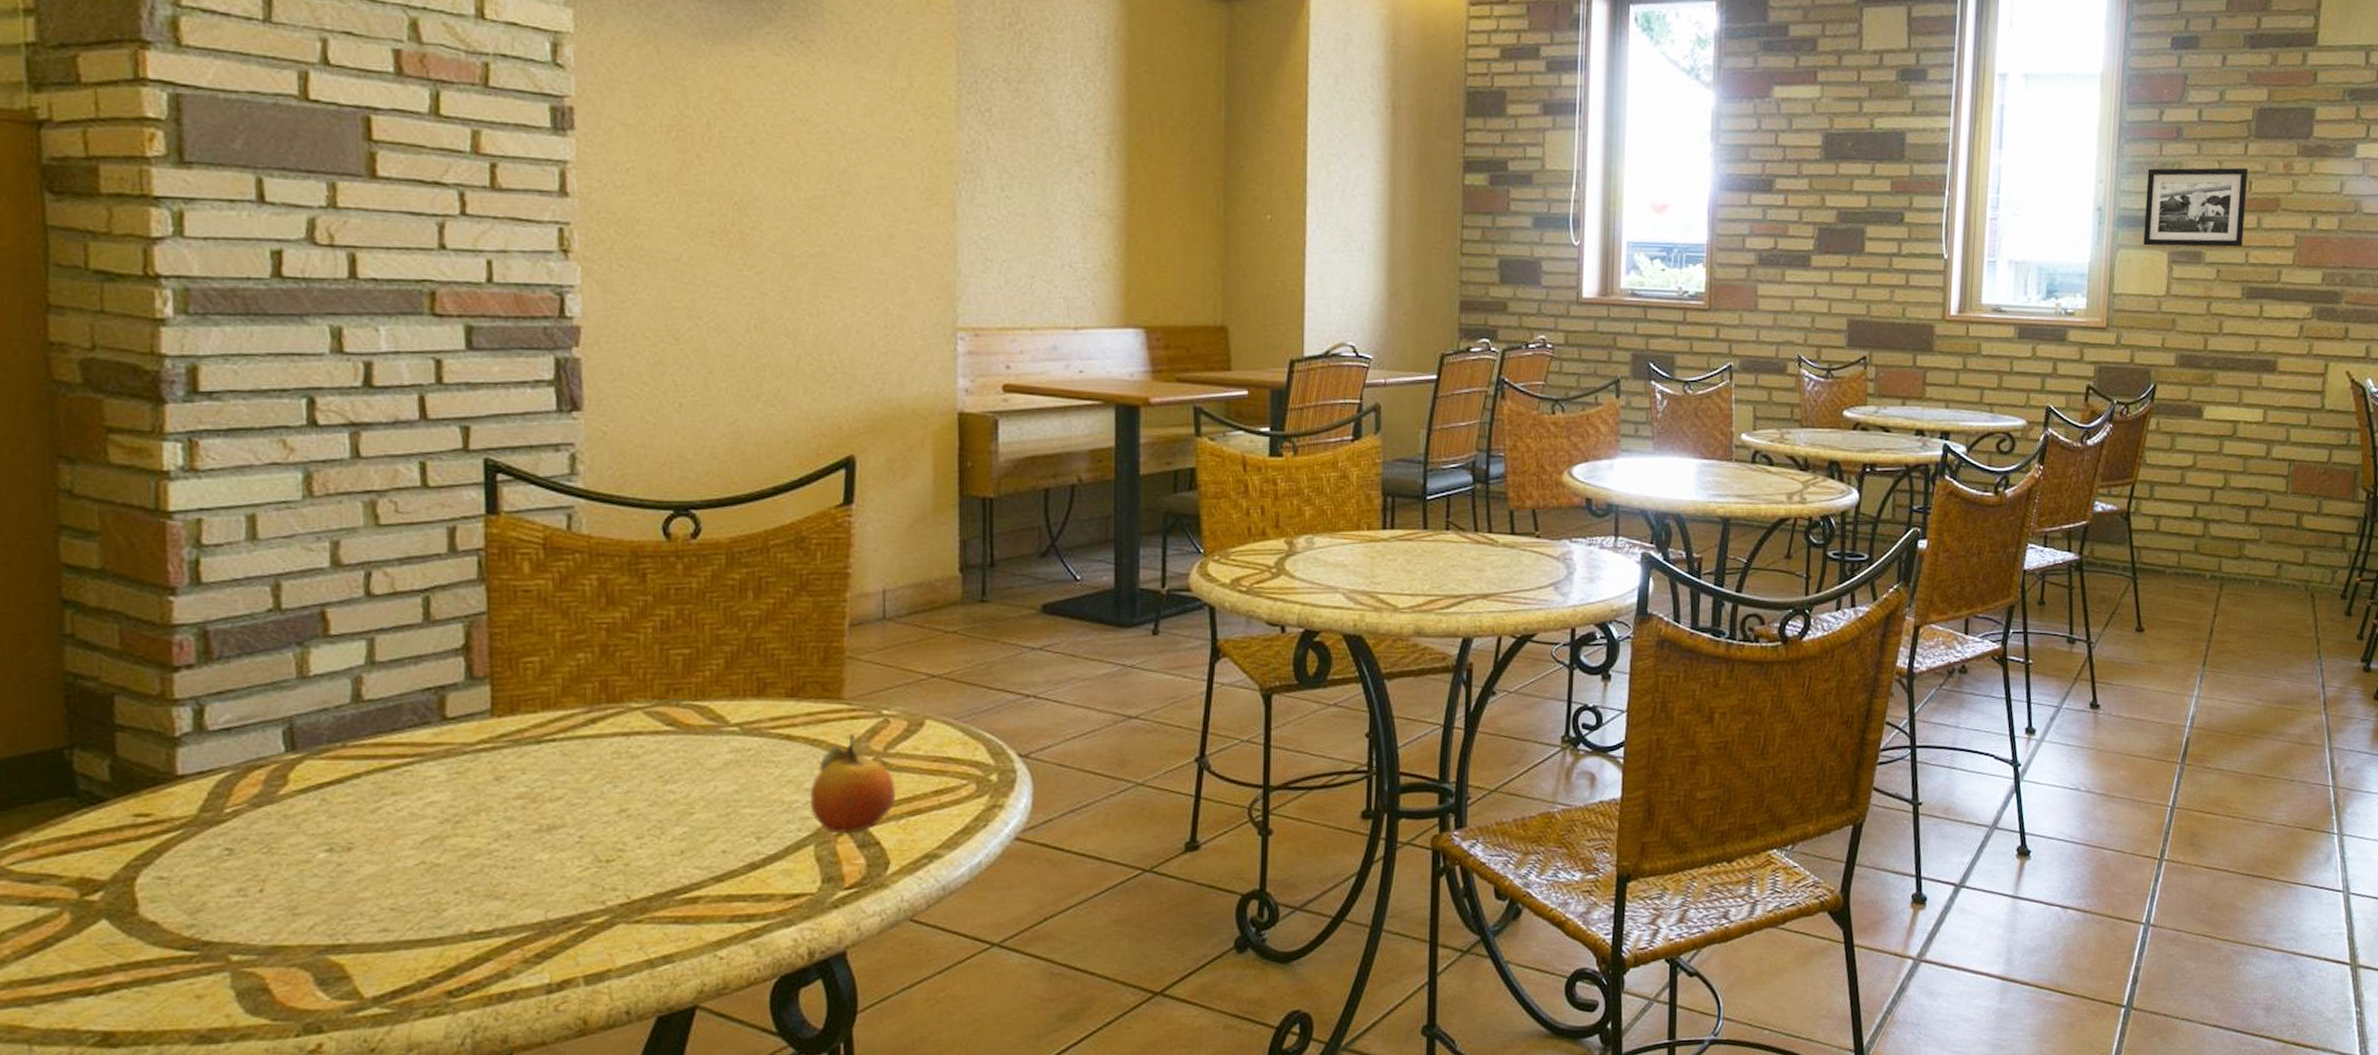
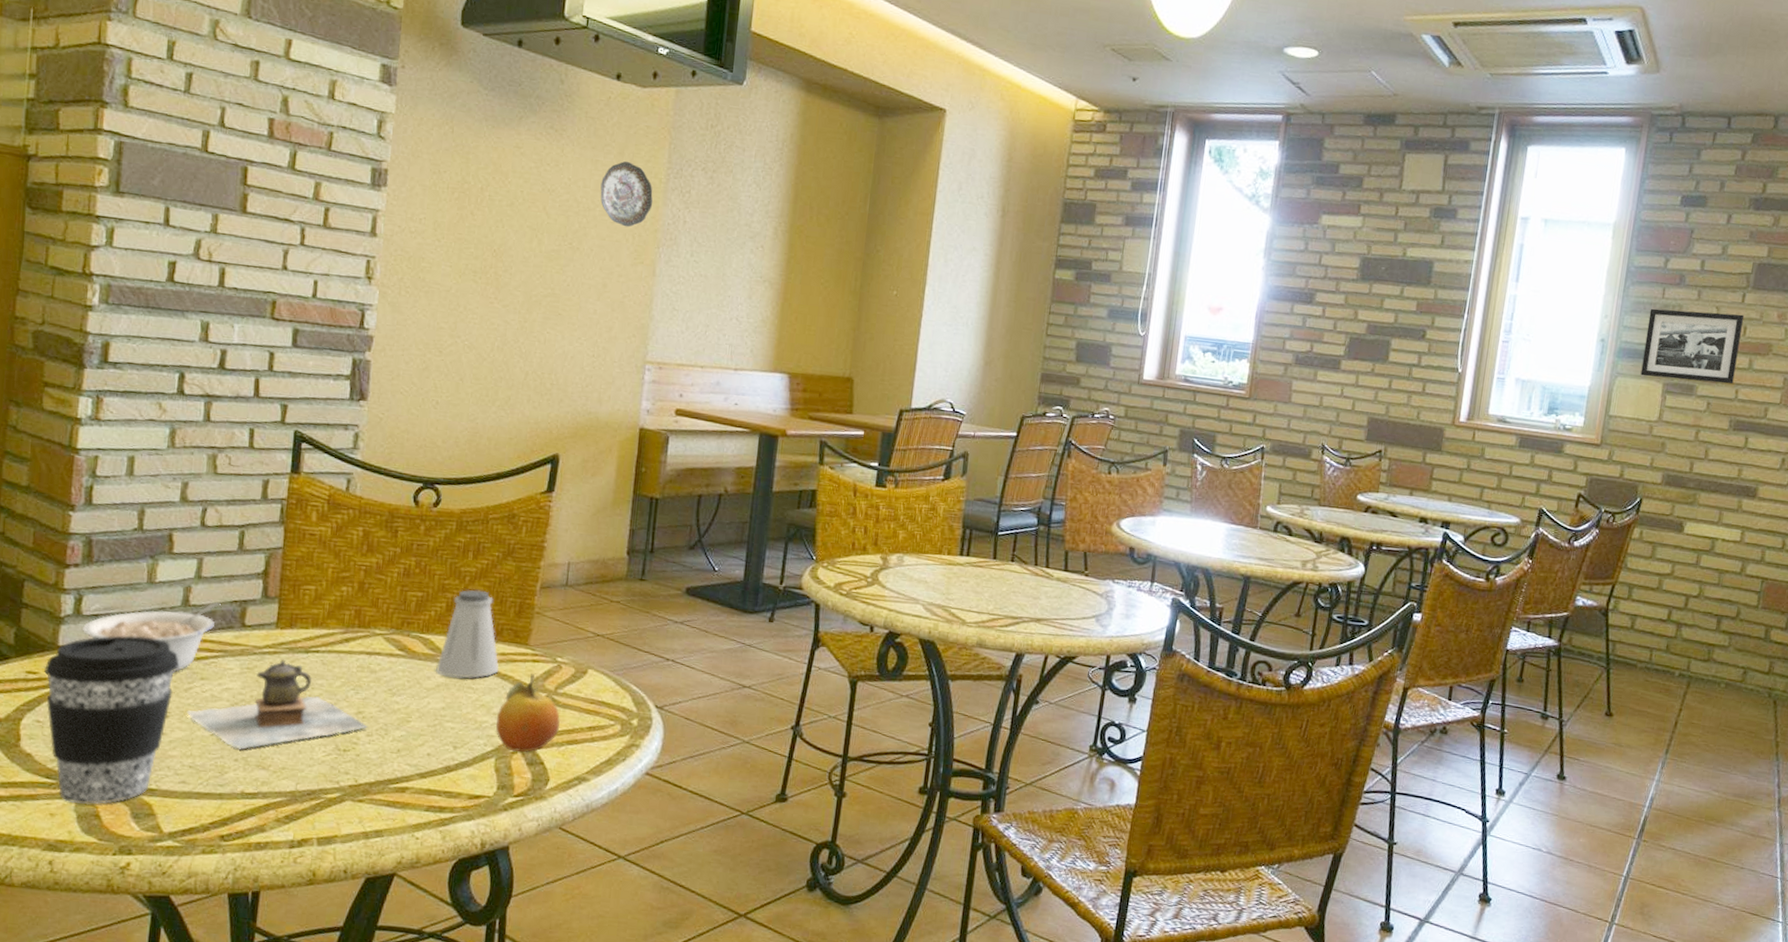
coffee cup: none [161,749,359,977] -> present [44,635,180,804]
legume: none [210,693,408,791] -> present [83,602,221,673]
teapot: none [377,755,636,878] -> present [186,659,368,750]
saltshaker: none [719,637,807,751] -> present [435,589,499,679]
decorative plate: none [870,75,943,160] -> present [600,161,653,228]

